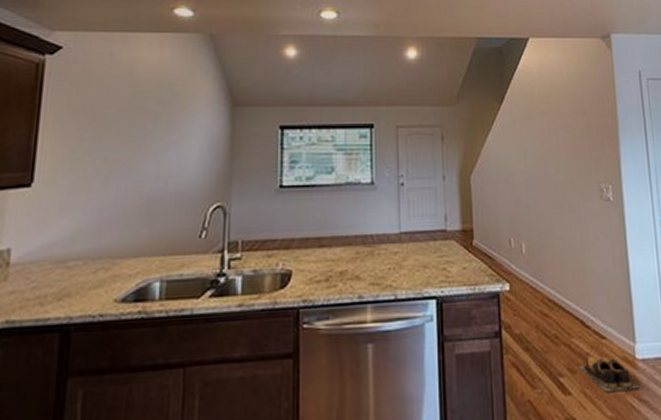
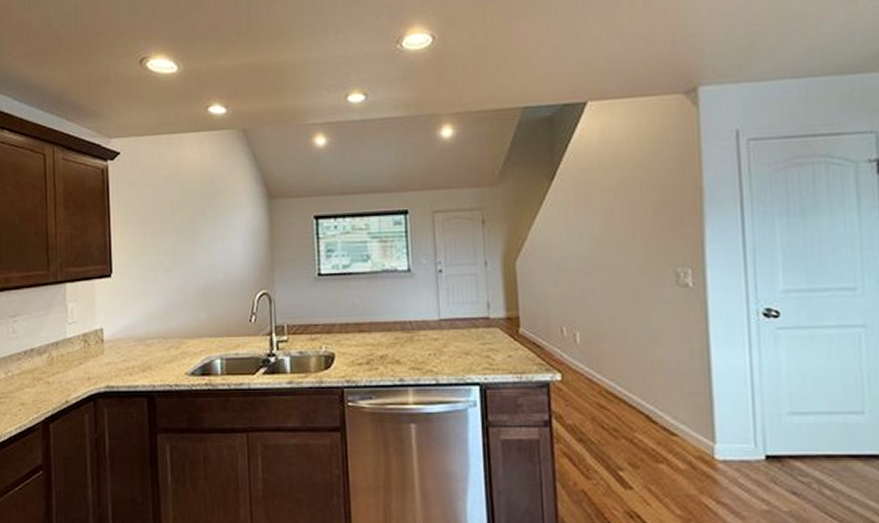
shoes: present [578,355,639,392] -> none [642,451,718,491]

